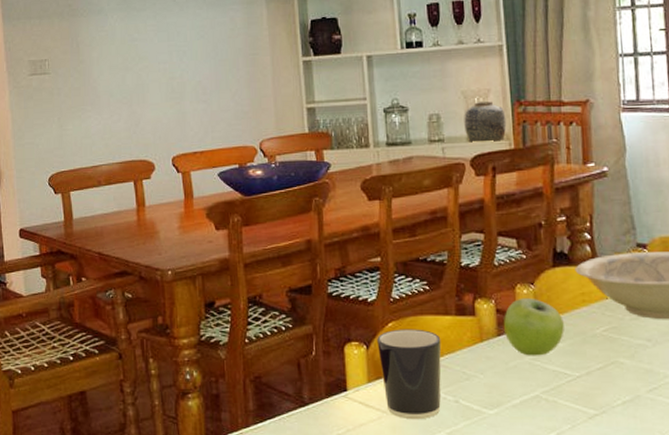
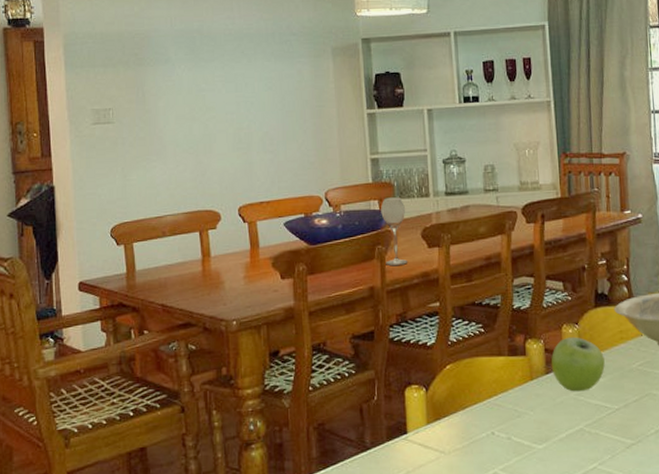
wineglass: none [318,148,346,218] -> present [381,197,407,265]
mug: present [377,329,442,420] -> none [436,370,495,458]
decorative jar: present [464,101,507,143] -> none [516,153,554,192]

